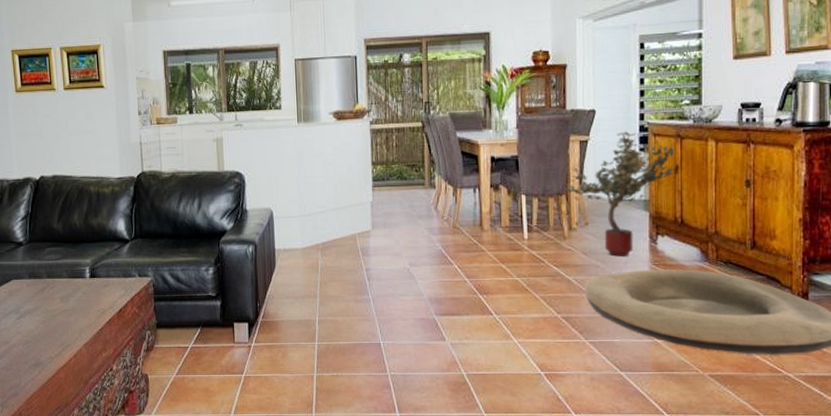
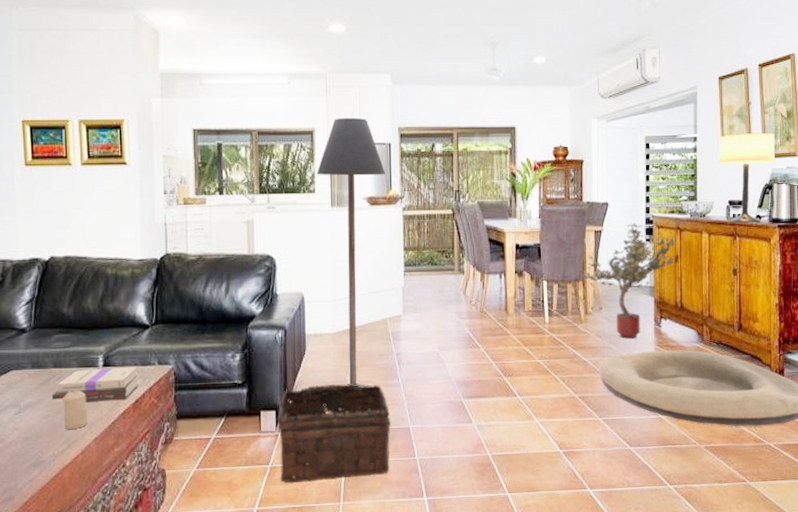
books: none [46,278,122,310] -> present [51,367,139,402]
candle: none [56,298,79,335] -> present [62,389,88,430]
basket: none [250,298,362,393] -> present [277,384,391,484]
floor lamp: none [282,31,353,318] -> present [316,117,386,404]
table lamp: none [729,23,801,129] -> present [718,132,775,224]

